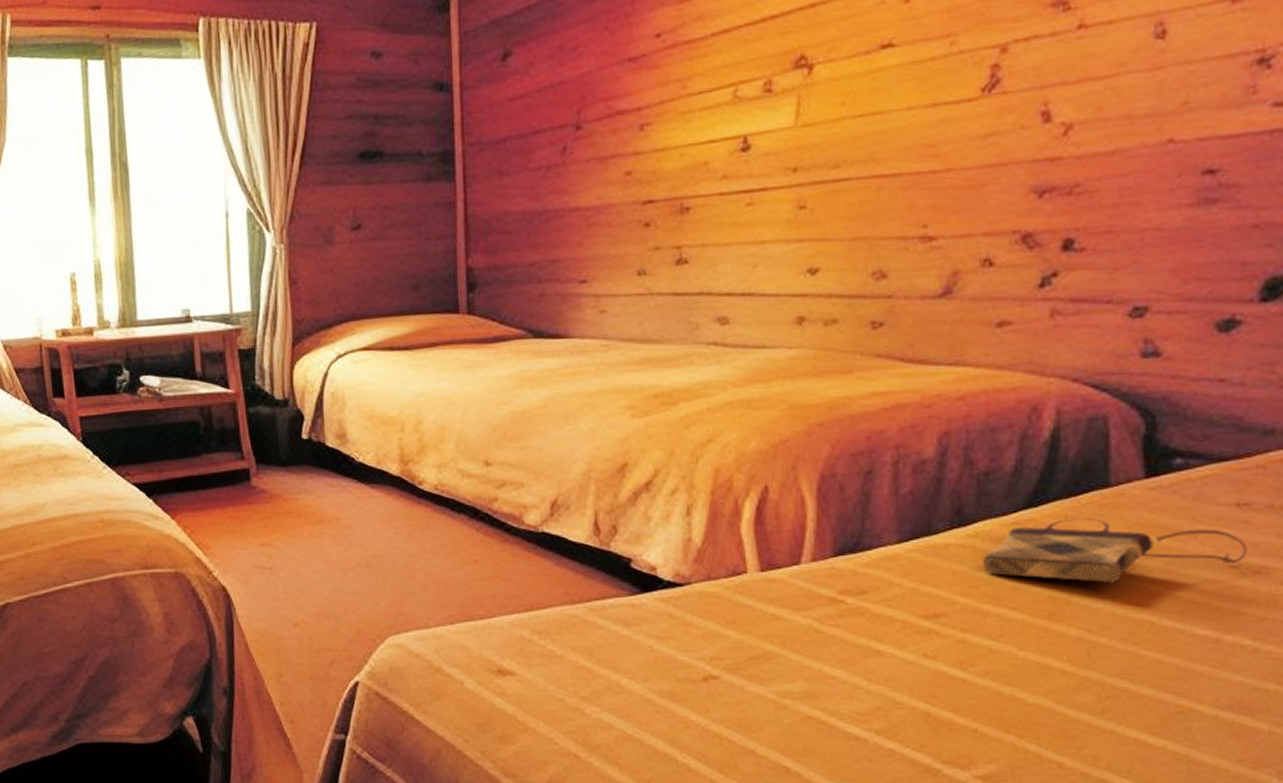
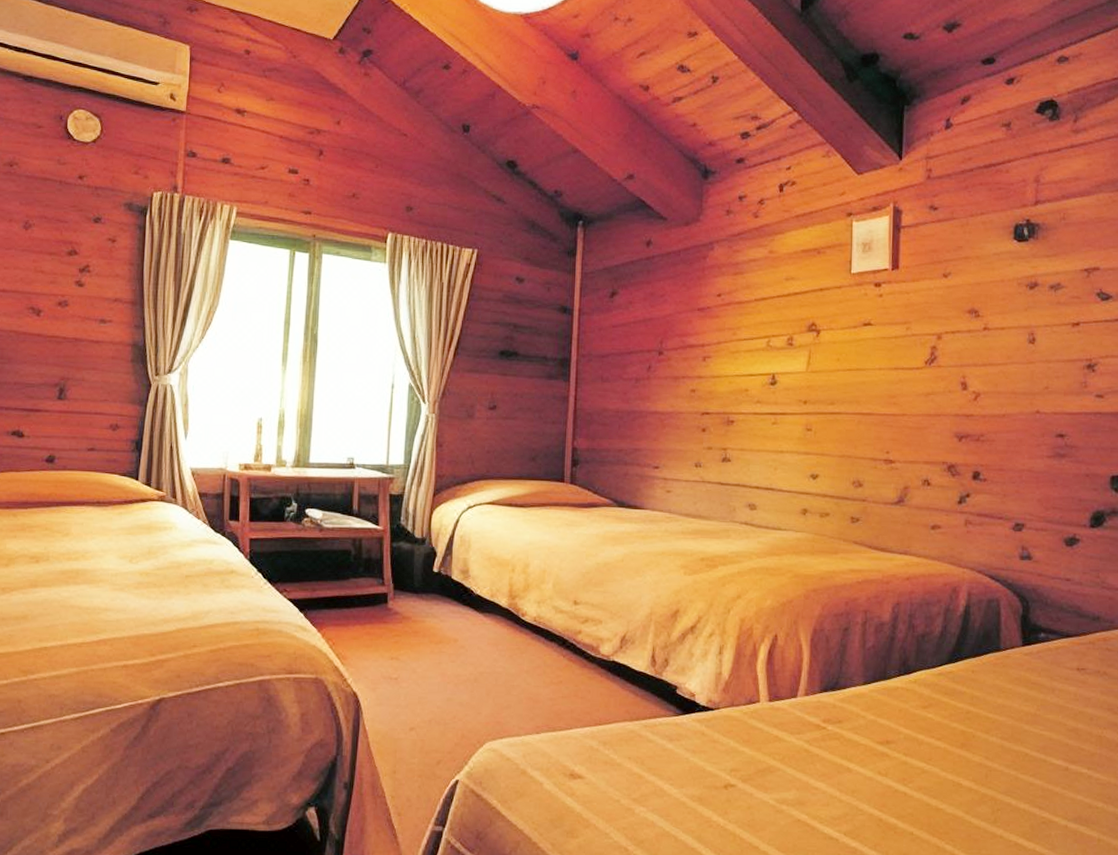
shoulder bag: present [983,518,1248,584] -> none [919,672,1085,723]

